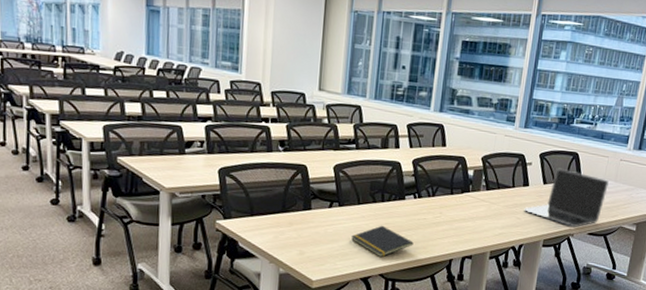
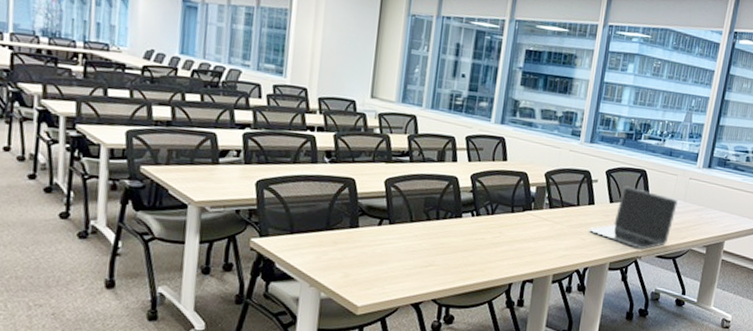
notepad: present [351,225,414,258] -> none [402,245,470,281]

